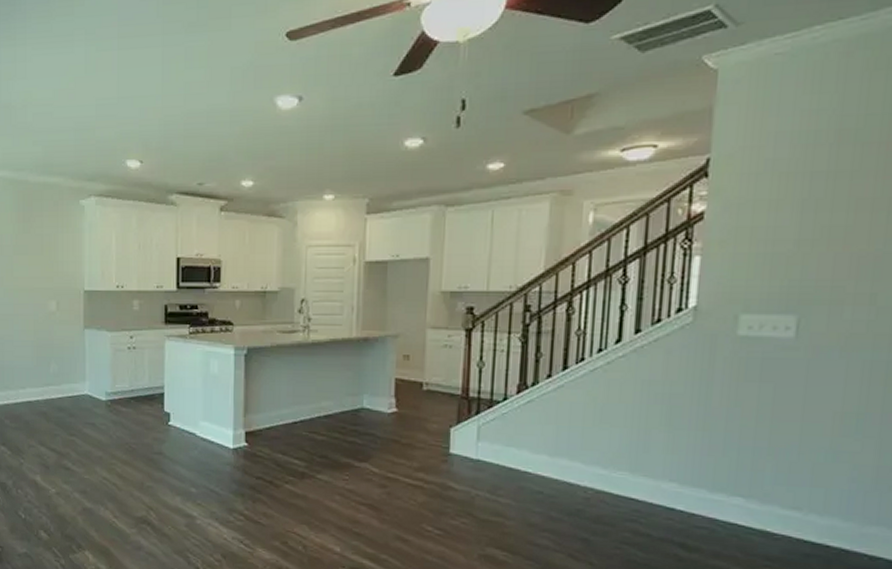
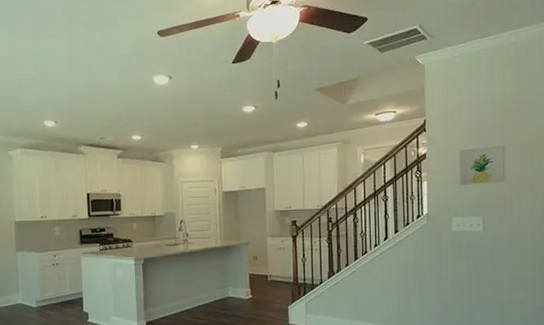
wall art: none [760,201,857,264] -> present [459,145,506,185]

